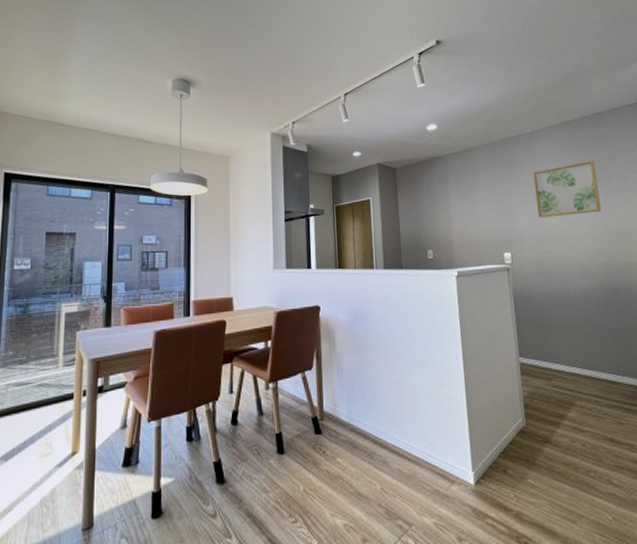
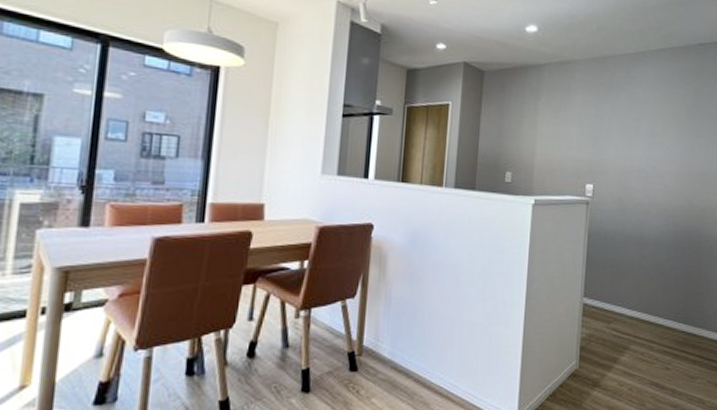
wall art: present [533,161,602,218] -> none [627,95,692,152]

